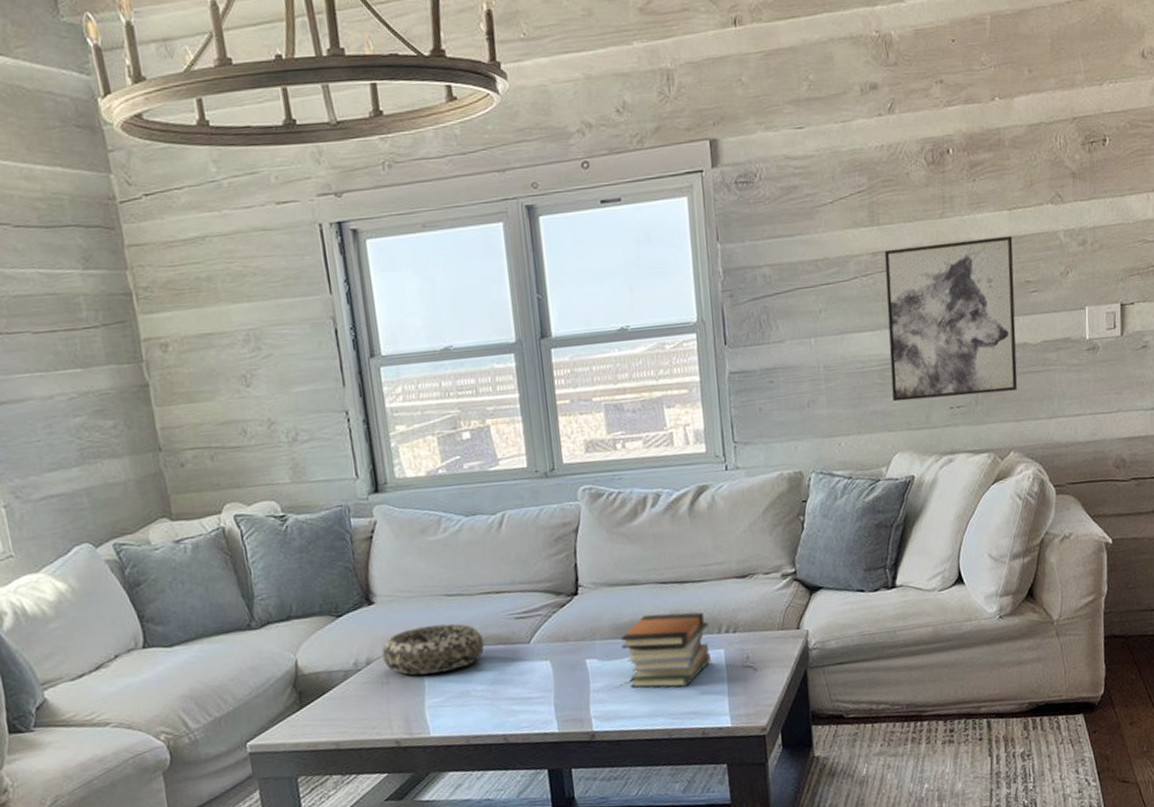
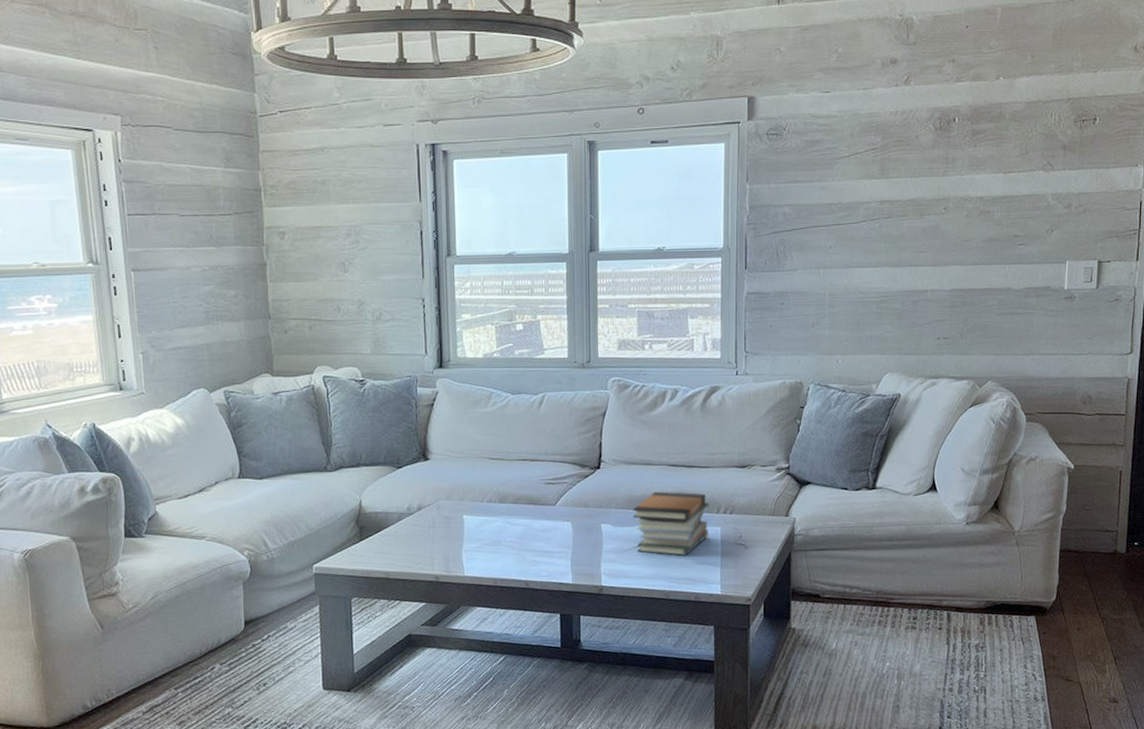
decorative bowl: present [382,623,485,675] -> none [431,482,517,523]
wall art: present [884,235,1018,402] -> none [887,195,1005,329]

